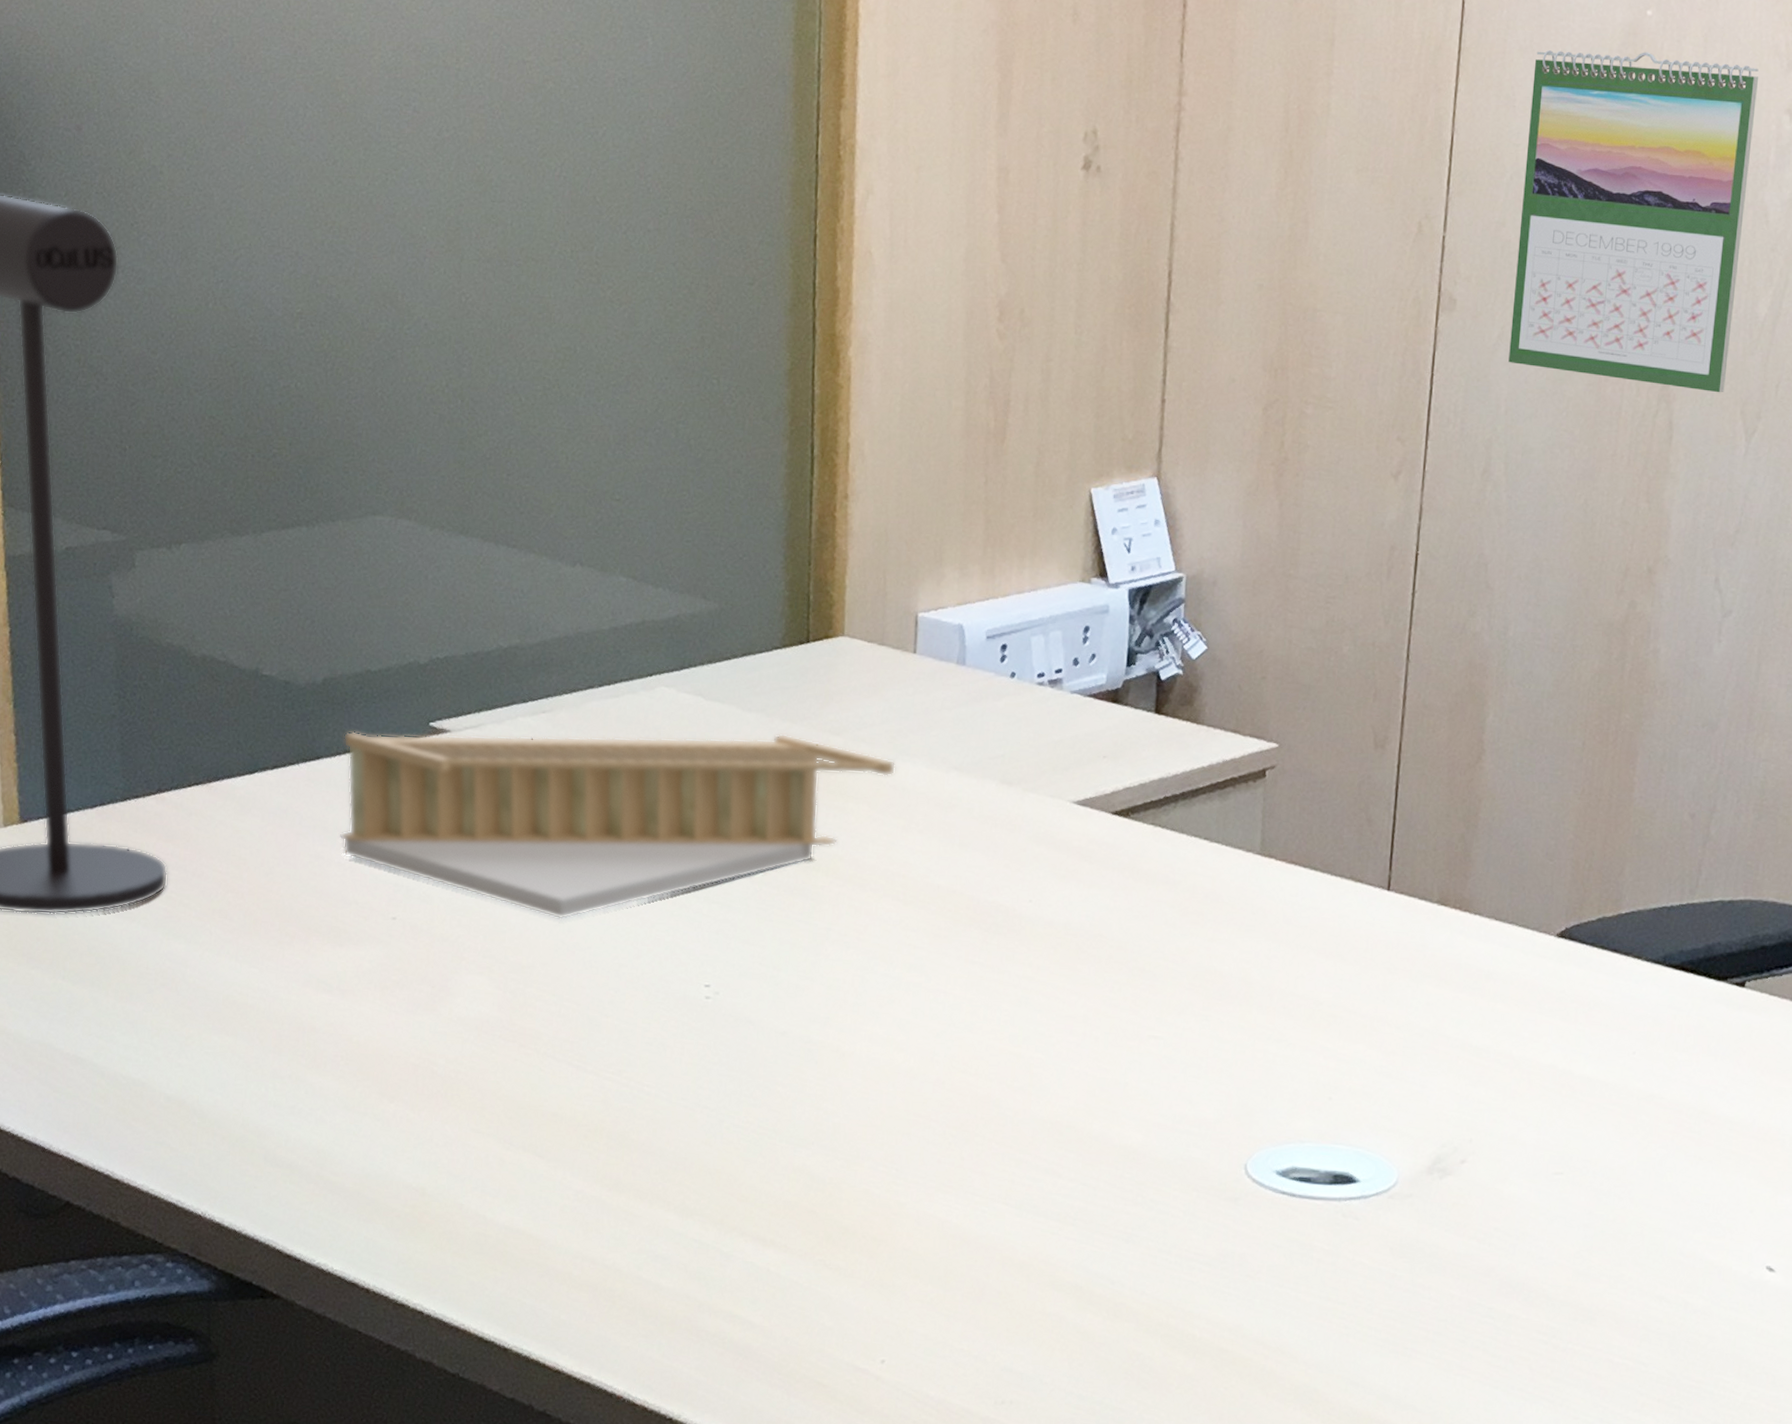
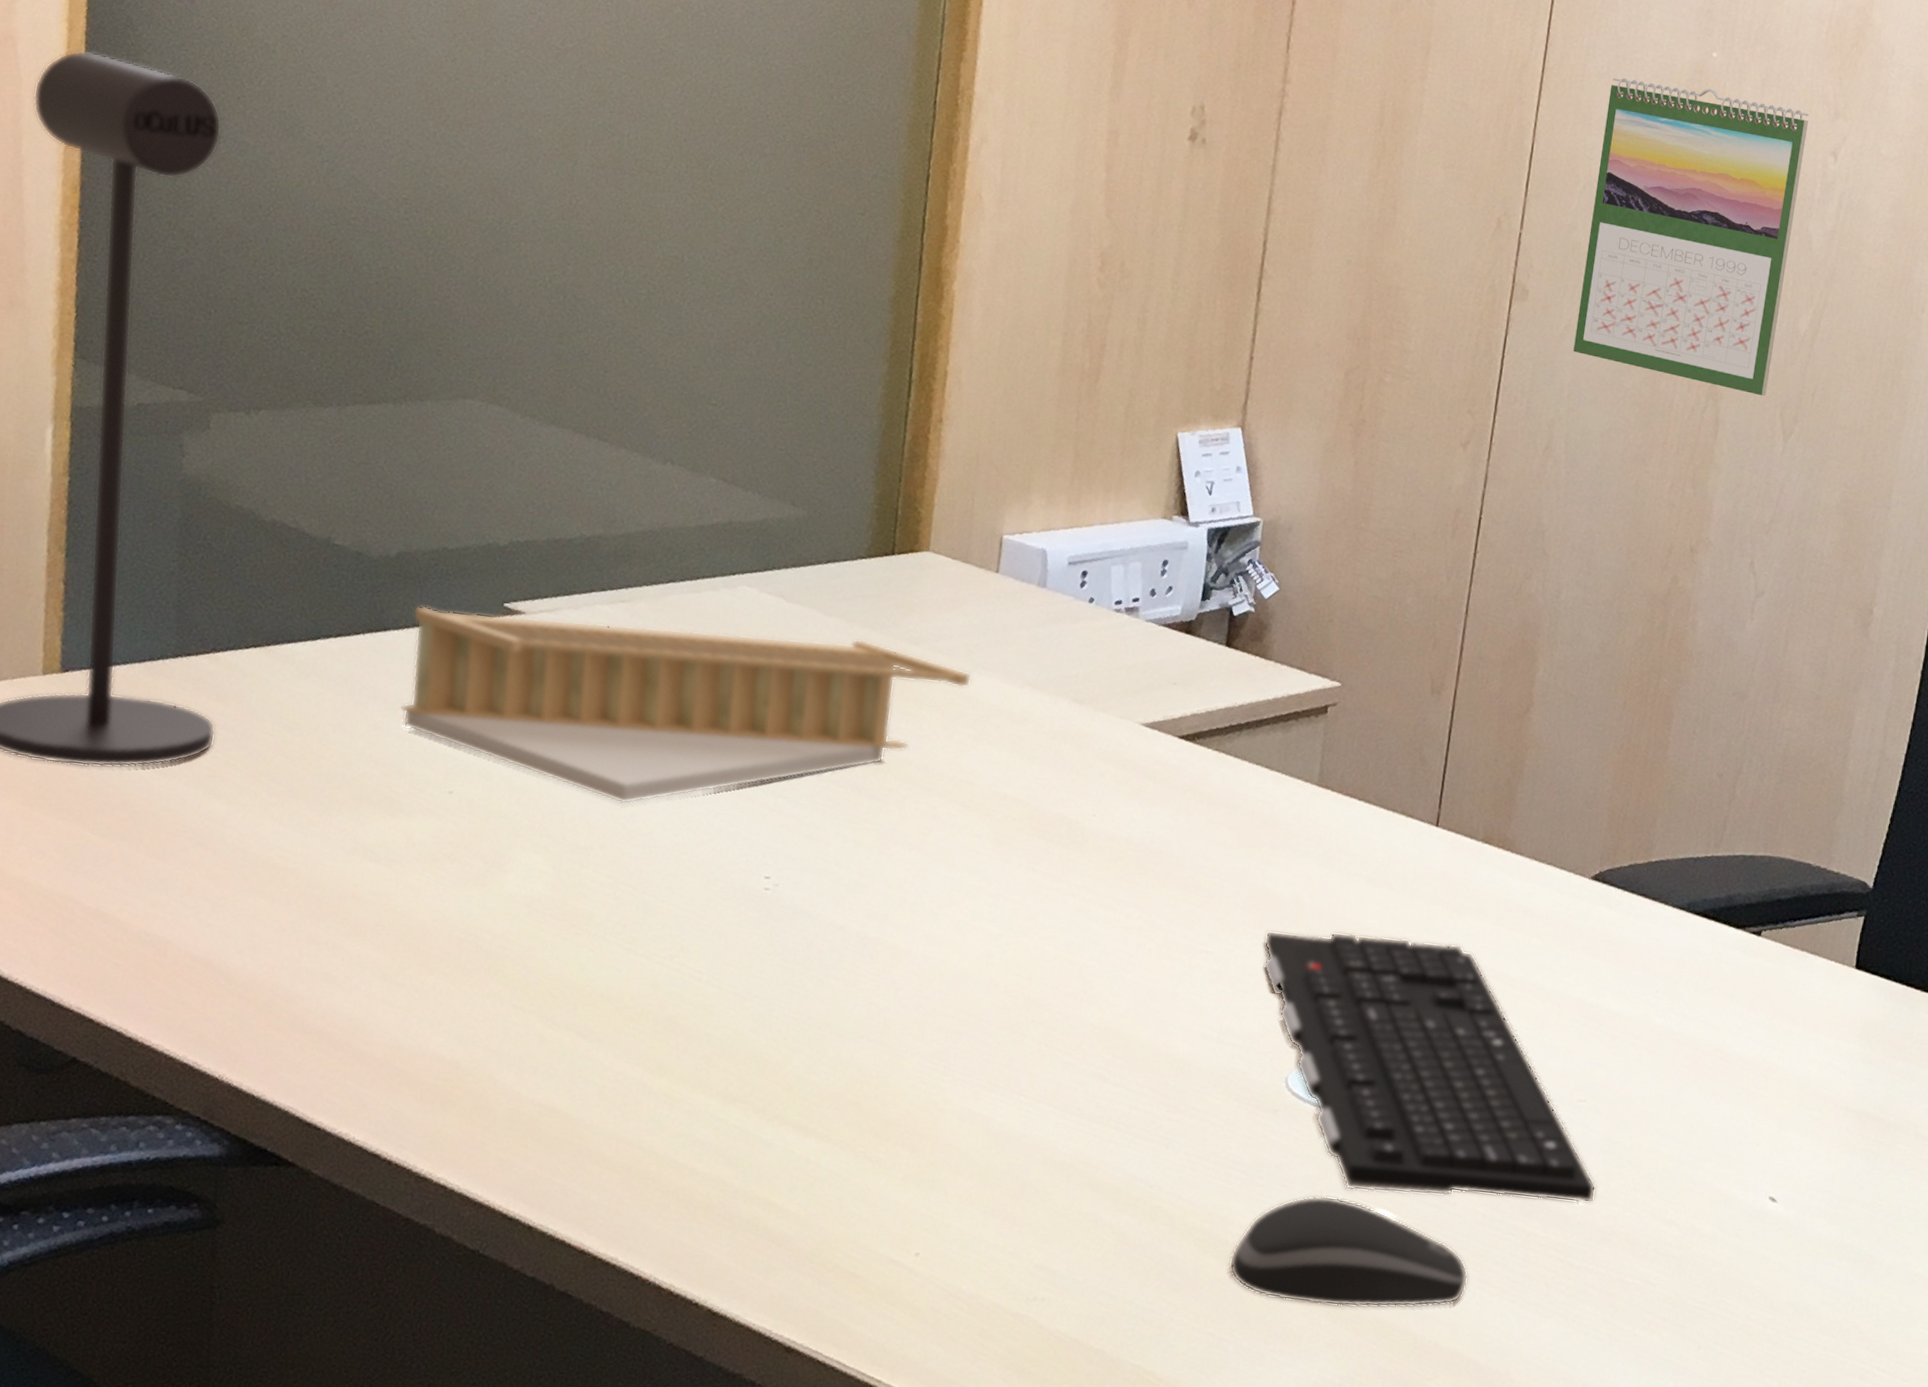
computer mouse: none [1198,1285,1448,1399] -> present [1229,1195,1469,1308]
keyboard: none [1214,1008,1579,1282] -> present [1263,930,1596,1204]

